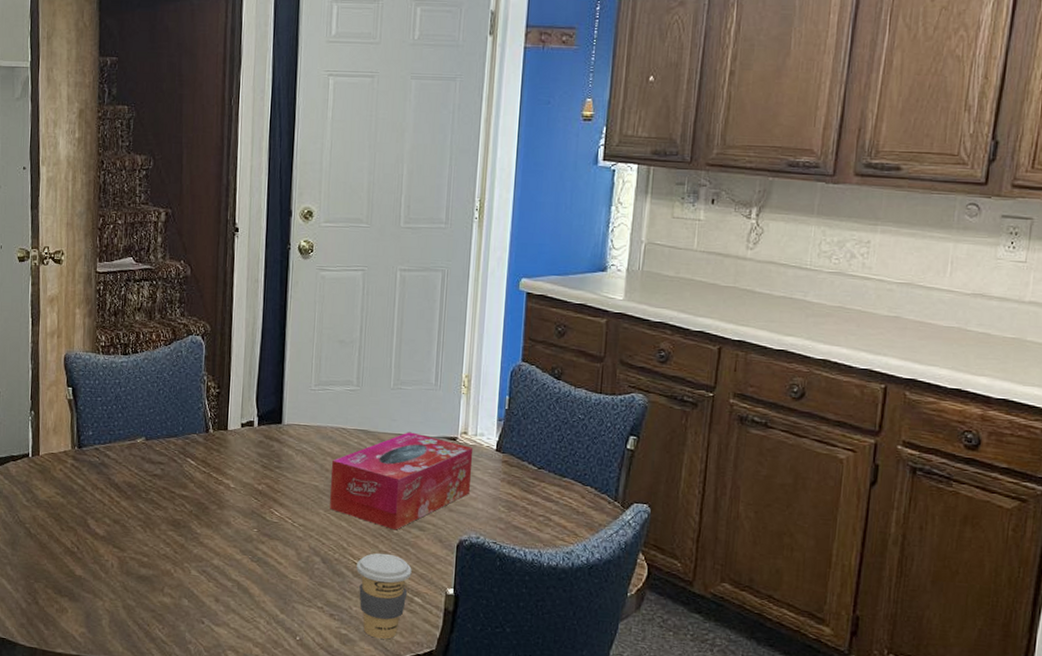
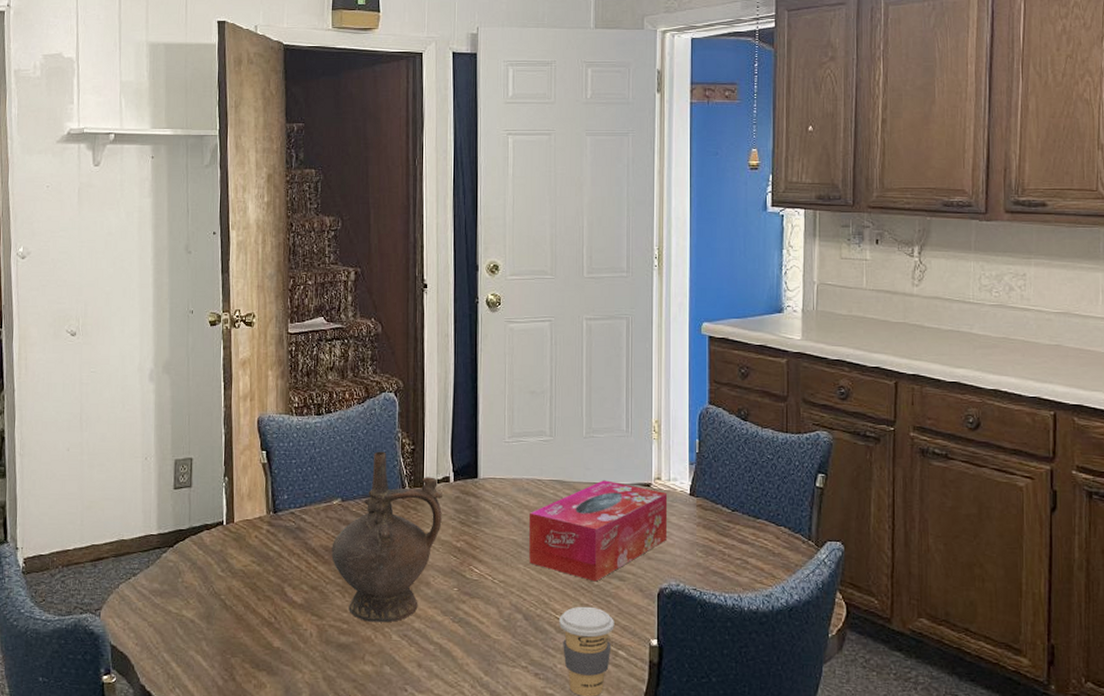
ceremonial vessel: none [134,393,247,558] -> present [331,451,444,623]

